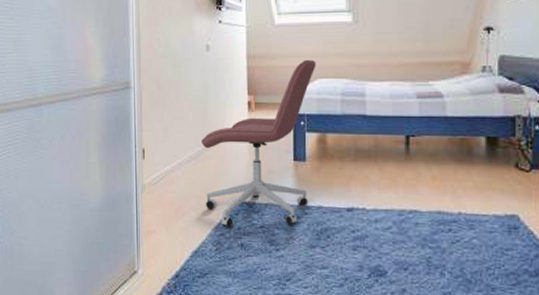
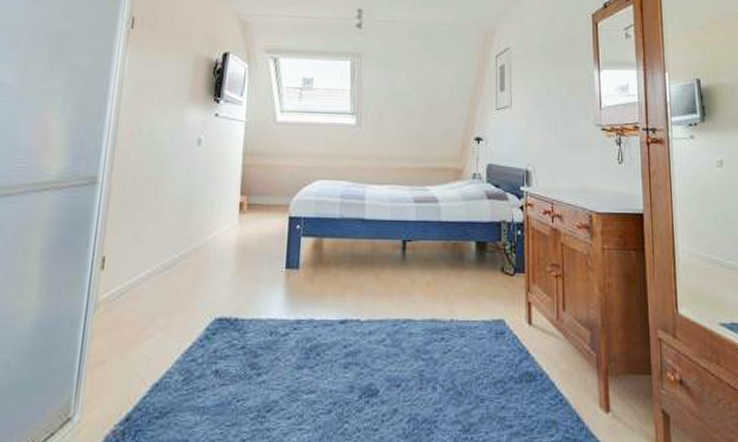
office chair: present [201,60,316,227] -> none [175,160,317,351]

